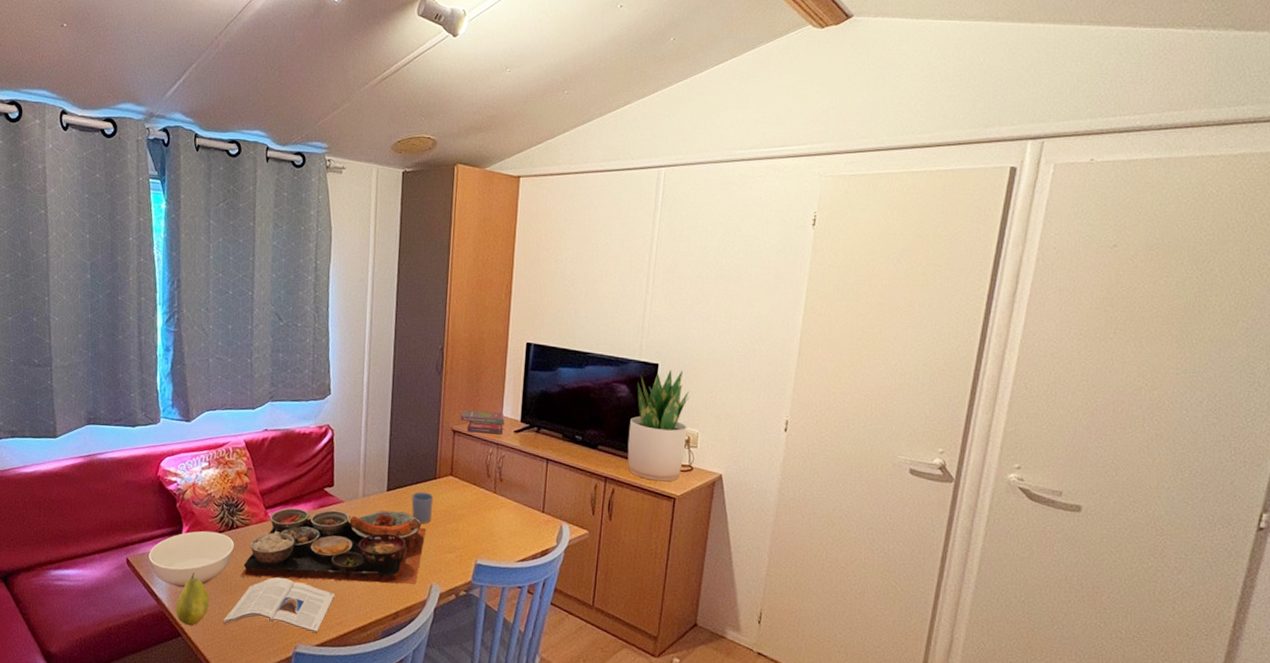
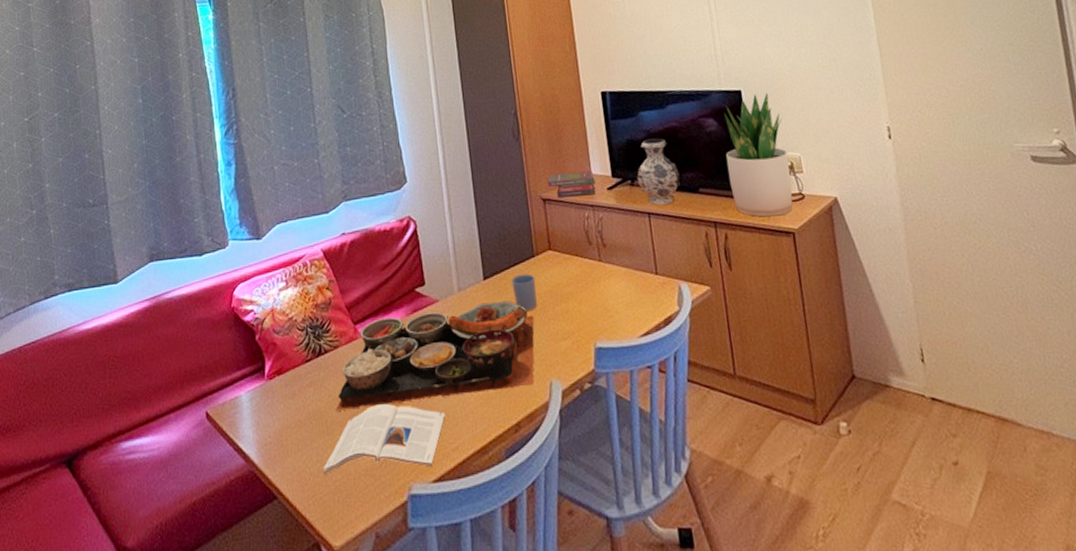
bowl: present [148,530,234,588] -> none [230,361,325,438]
fruit: present [175,572,209,626] -> none [267,415,305,484]
vase: none [543,393,584,455] -> present [637,138,680,205]

